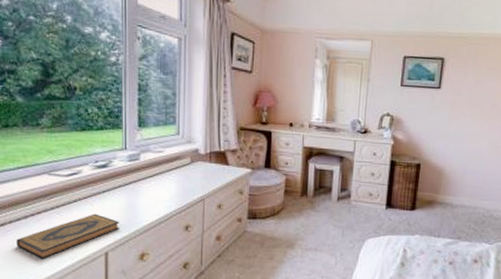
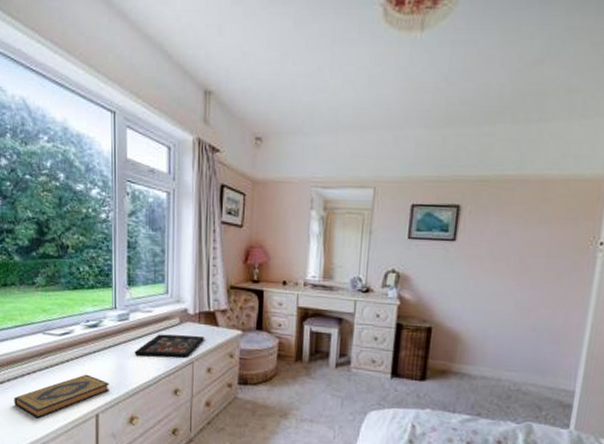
decorative tray: none [145,173,216,195] -> present [134,334,205,358]

